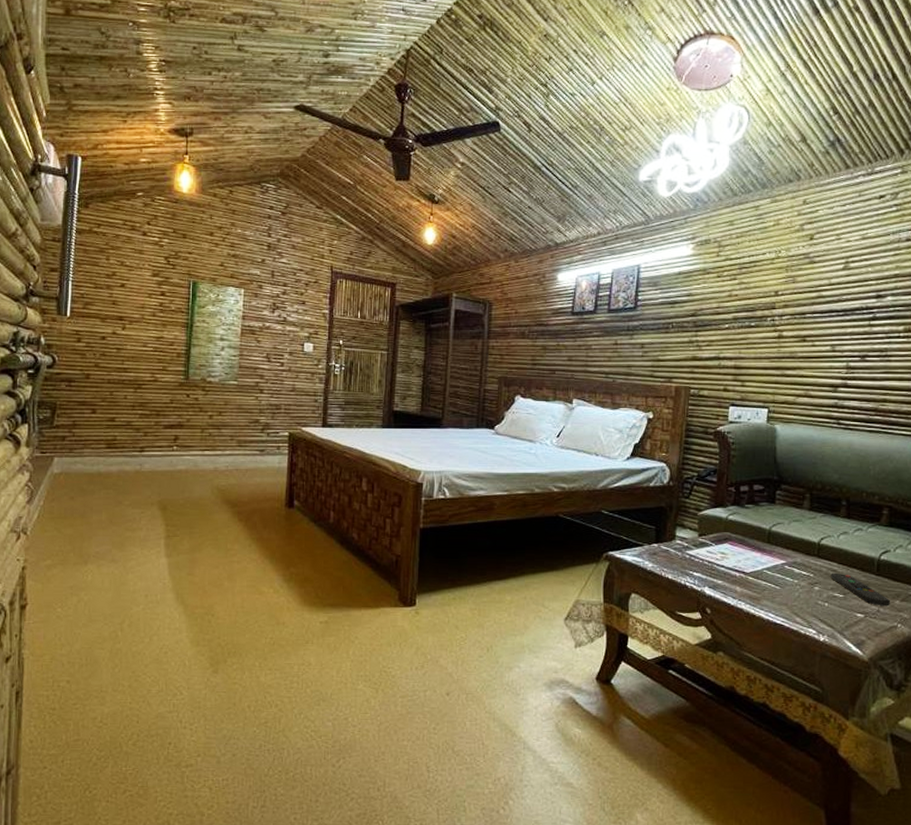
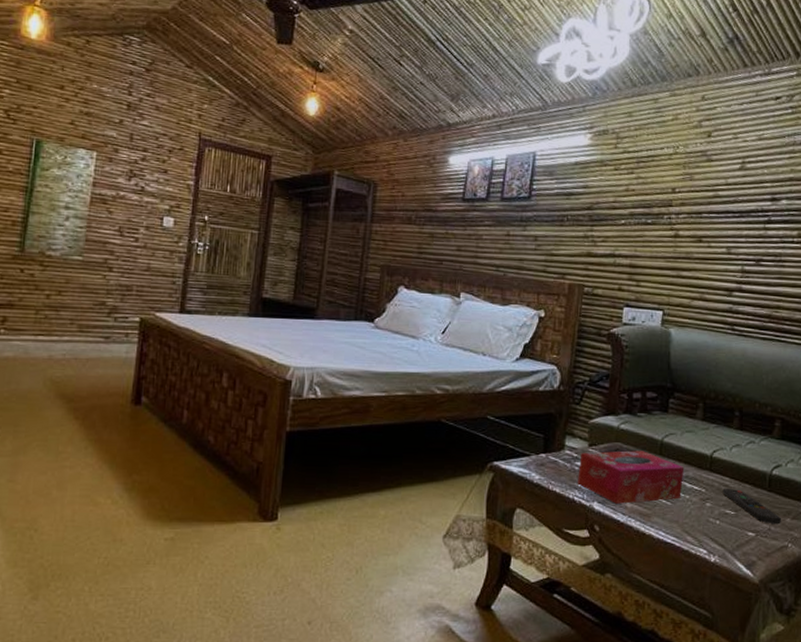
tissue box: none [689,539,793,588] -> present [577,450,685,504]

